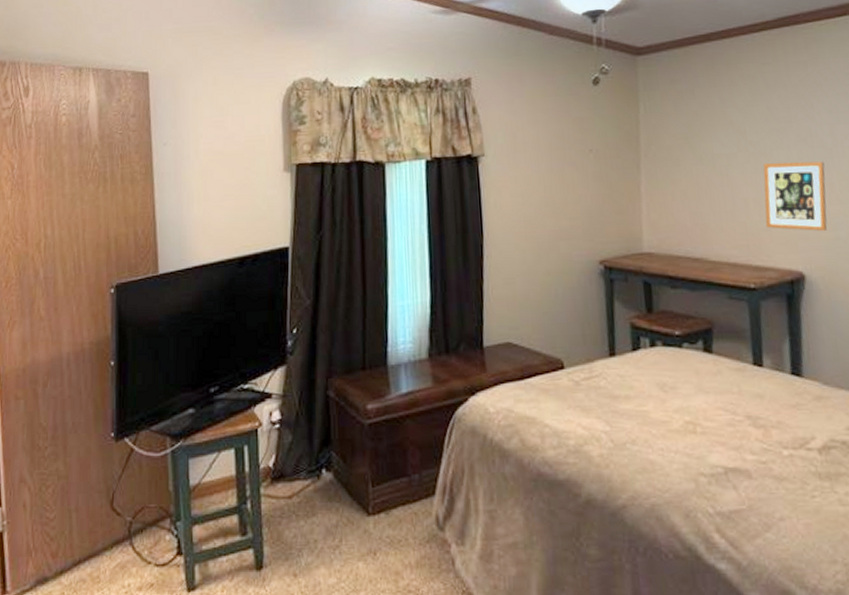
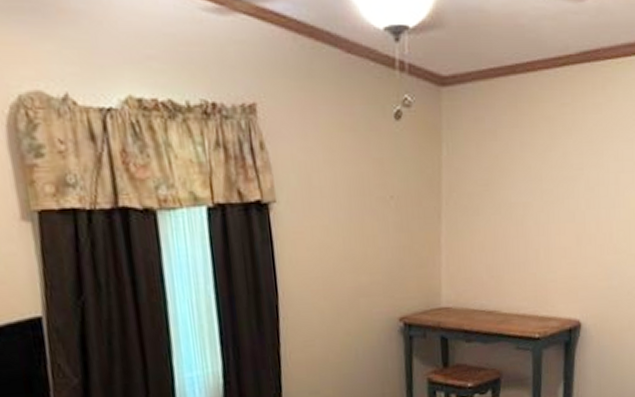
picture frame: present [763,161,828,231] -> none [552,211,607,281]

